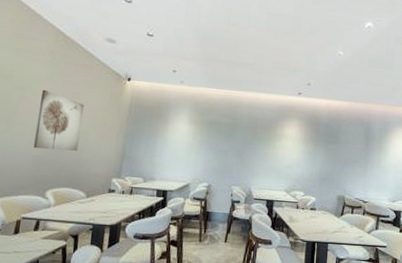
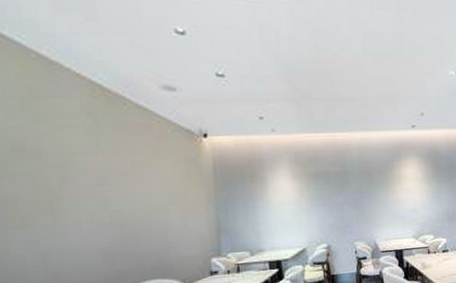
wall art: present [34,89,84,151] -> none [90,163,159,240]

